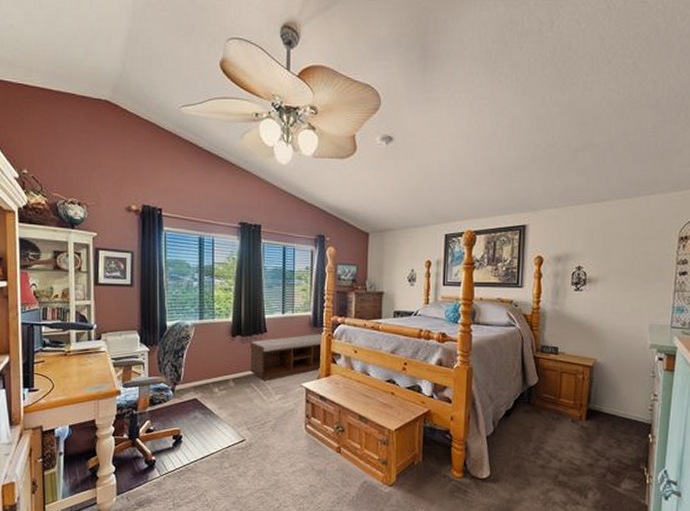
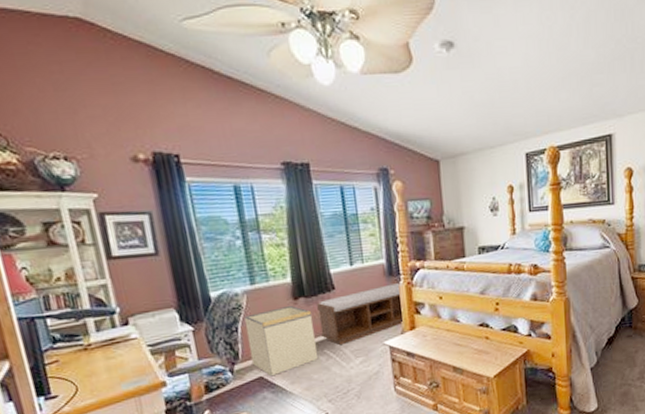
storage bin: none [190,341,245,399] -> present [243,305,319,375]

